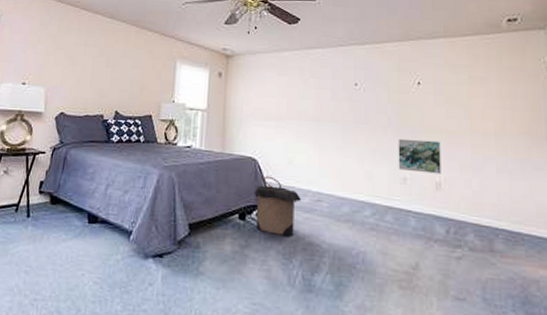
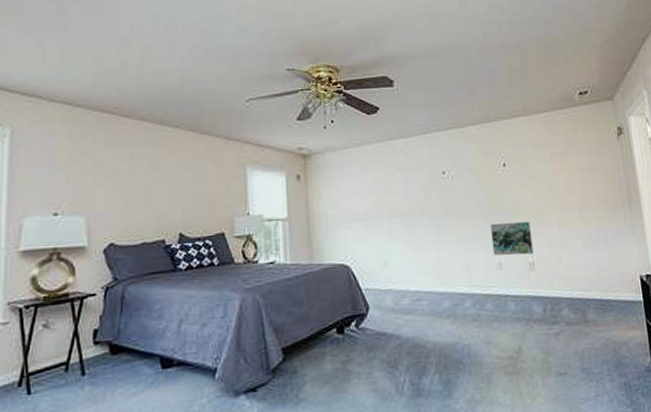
laundry hamper: present [254,176,302,237] -> none [350,281,401,344]

